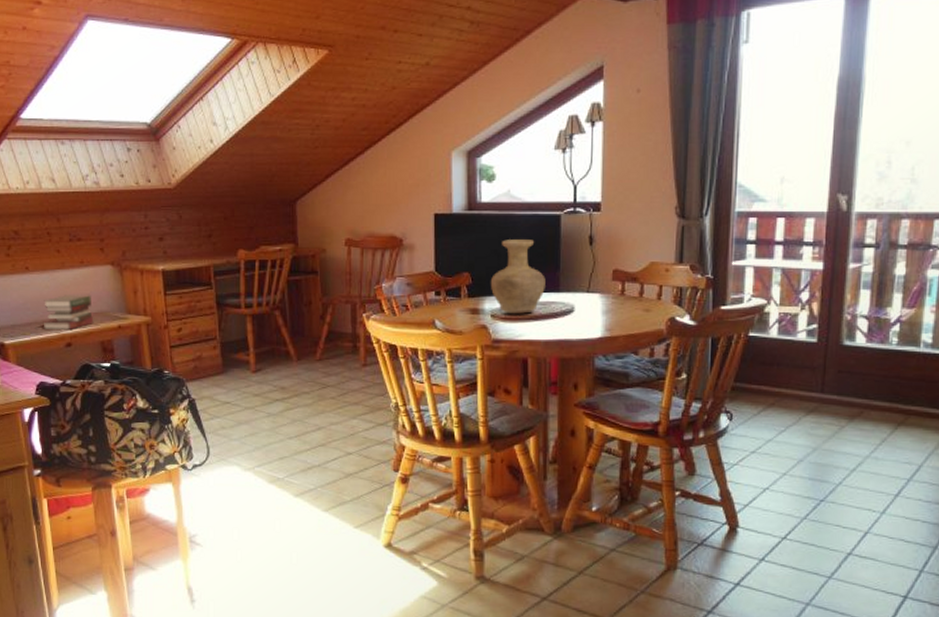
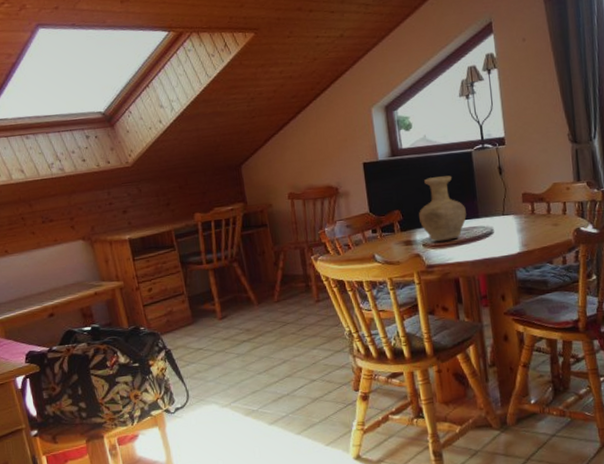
books: present [43,295,94,330] -> none [24,269,72,304]

